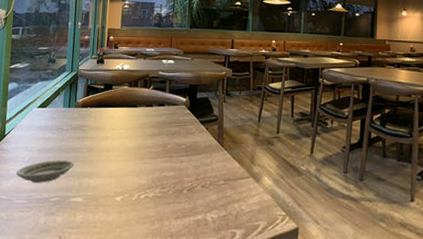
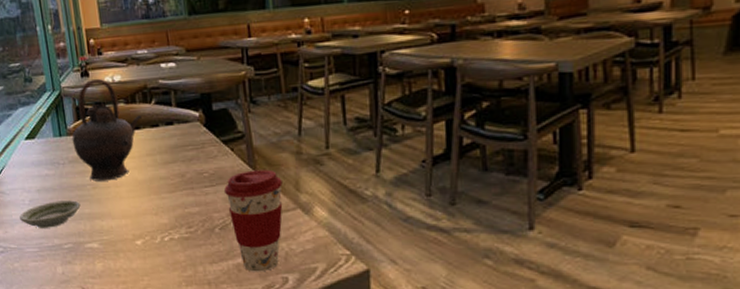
teapot: none [78,65,140,146] -> present [72,78,142,181]
coffee cup: none [195,145,242,227] -> present [223,169,283,272]

